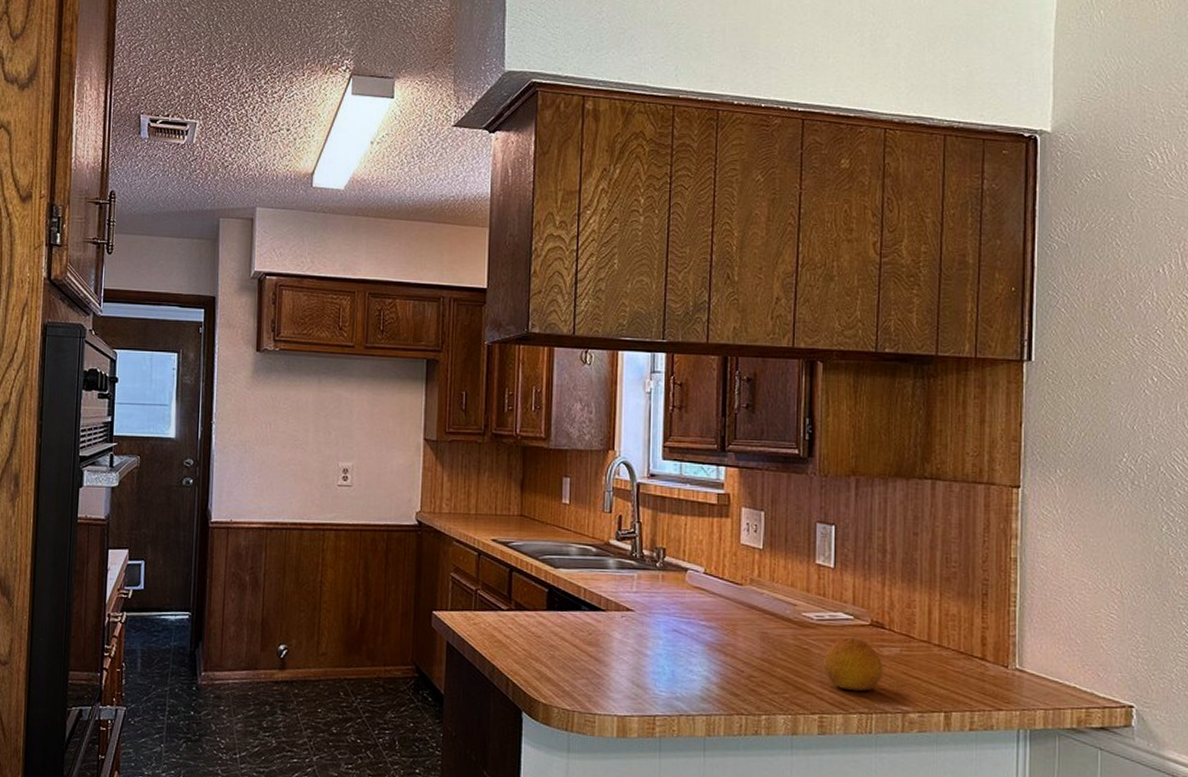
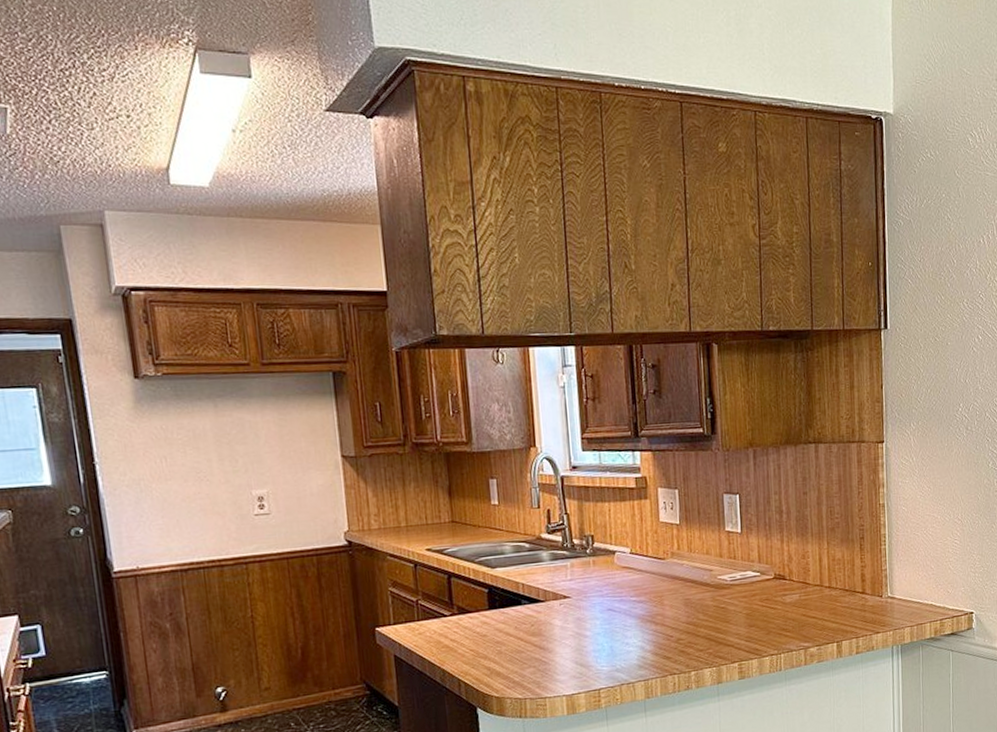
fruit: present [823,638,884,692] -> none [738,592,787,638]

